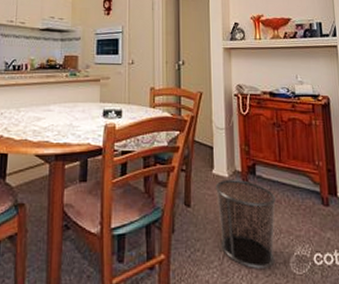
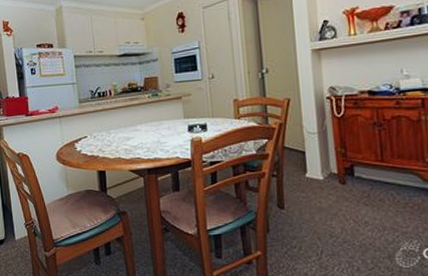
waste bin: present [215,180,277,268] -> none [309,181,379,263]

